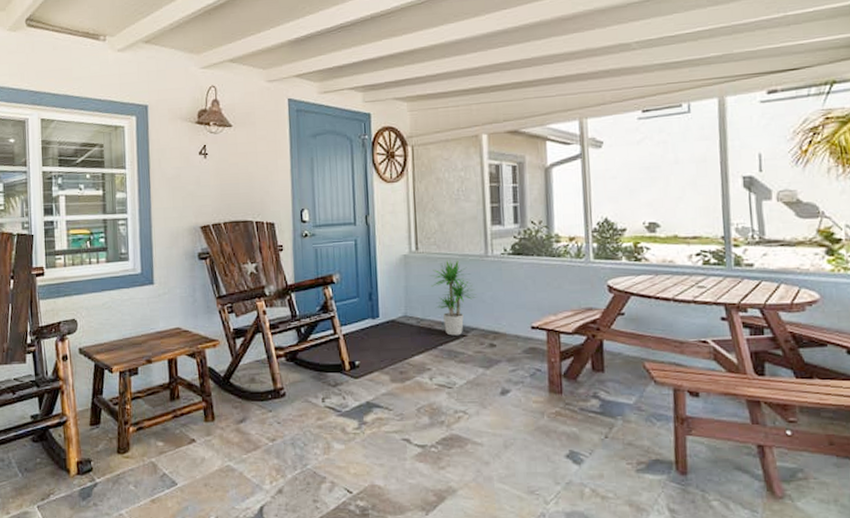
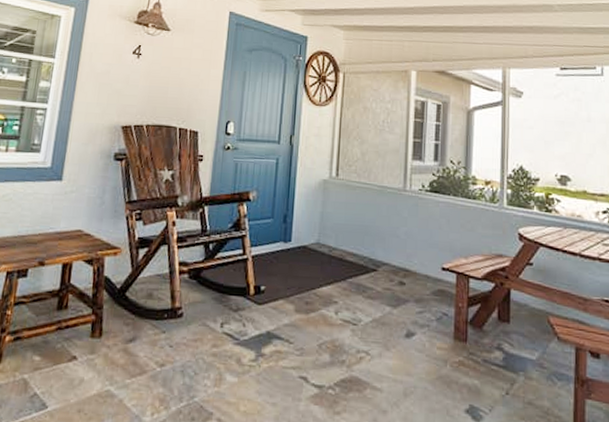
potted plant: present [430,259,477,336] -> none [347,189,391,270]

